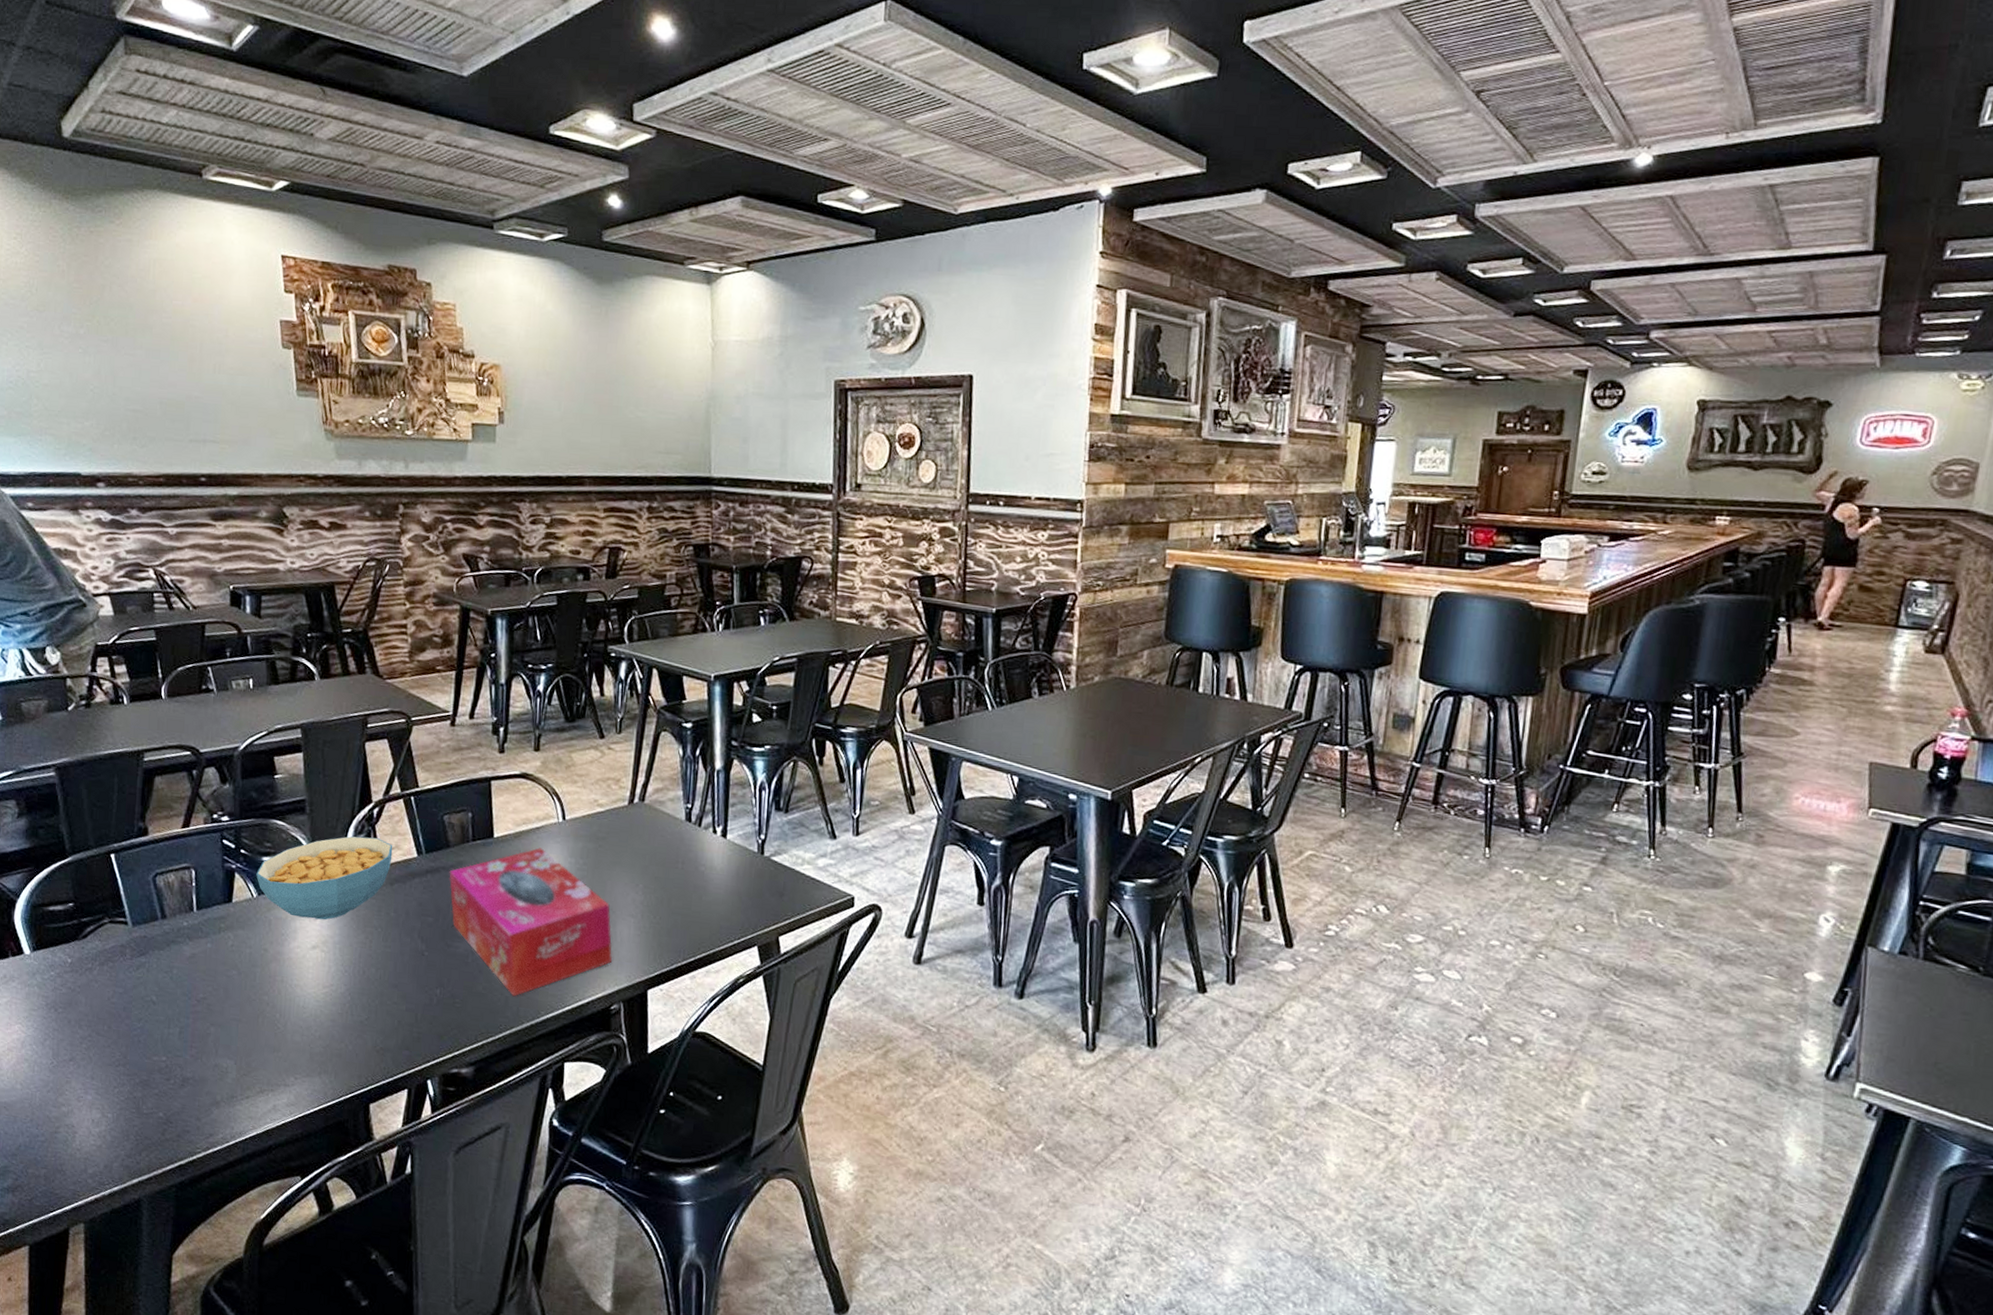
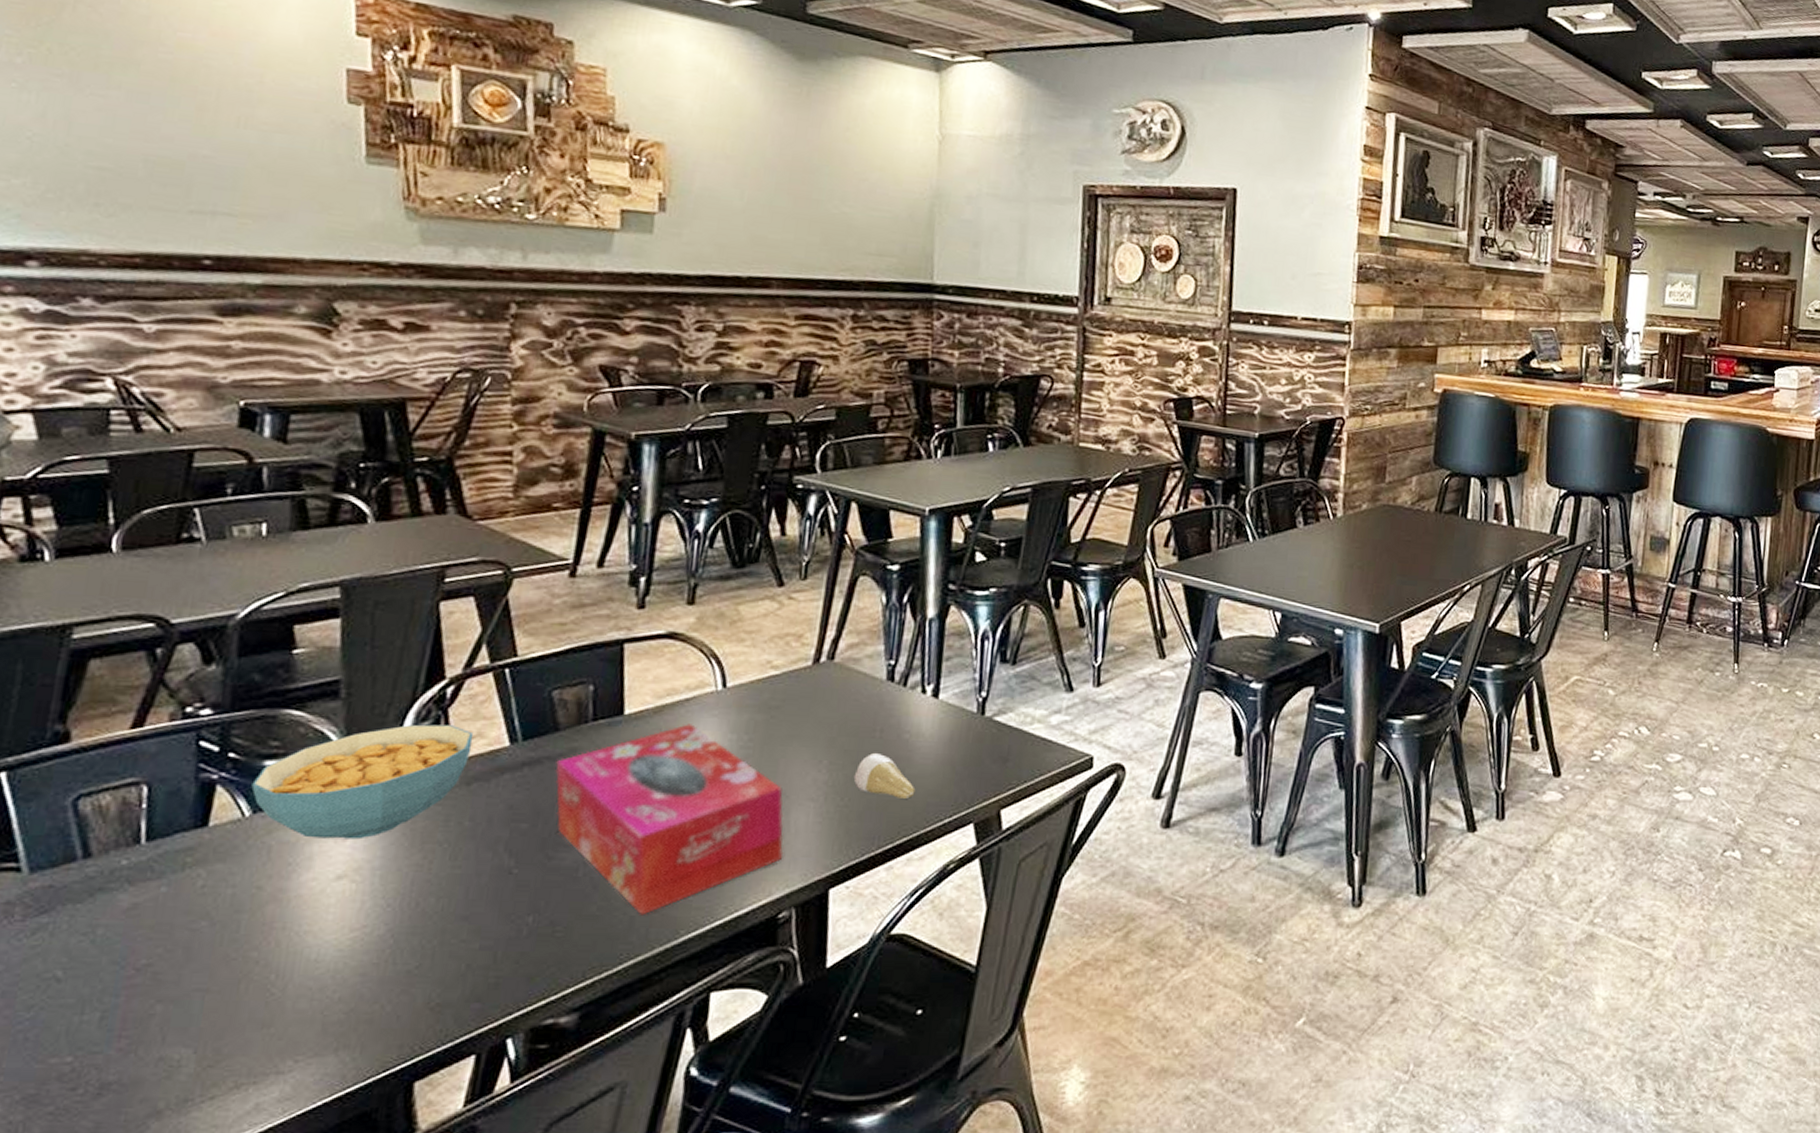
tooth: none [663,880,711,921] -> present [853,752,916,799]

